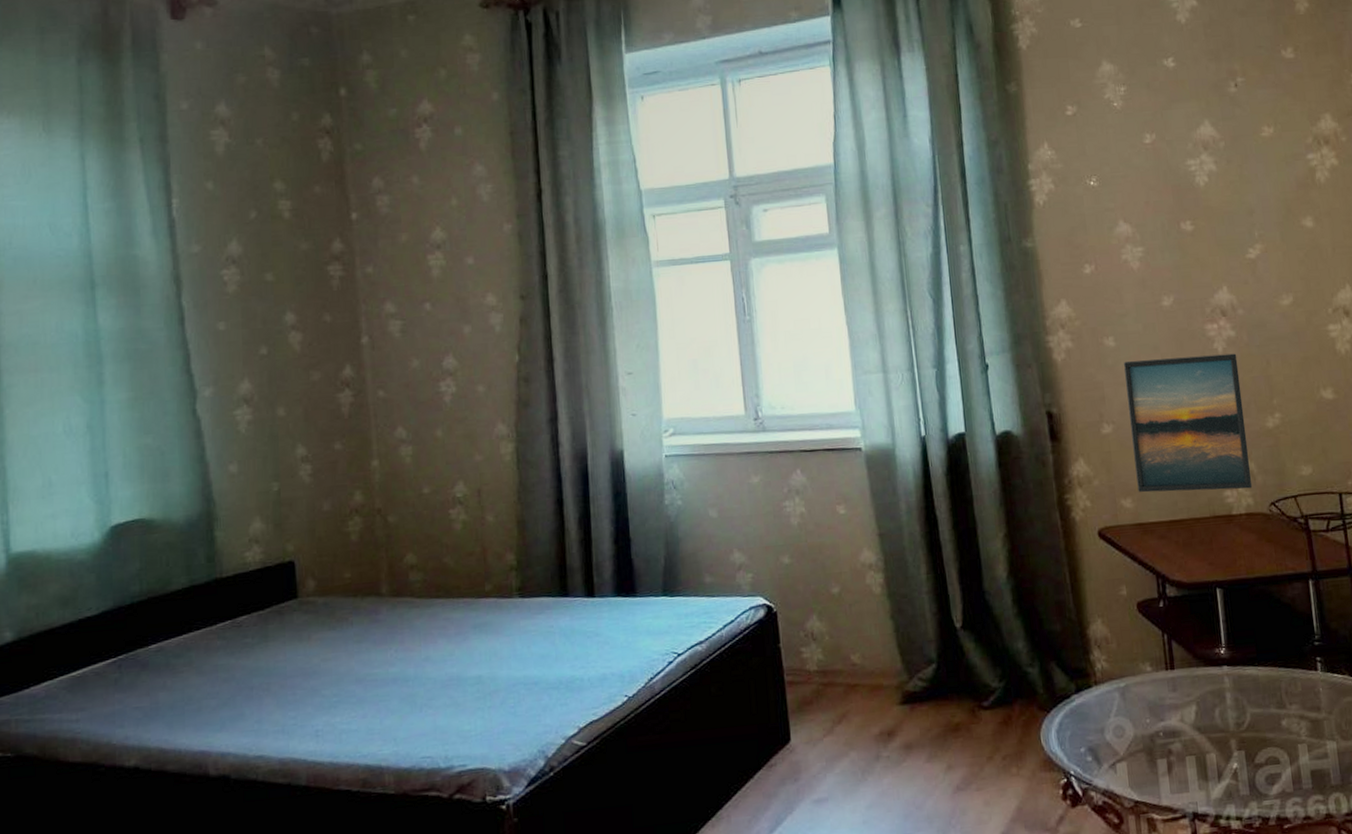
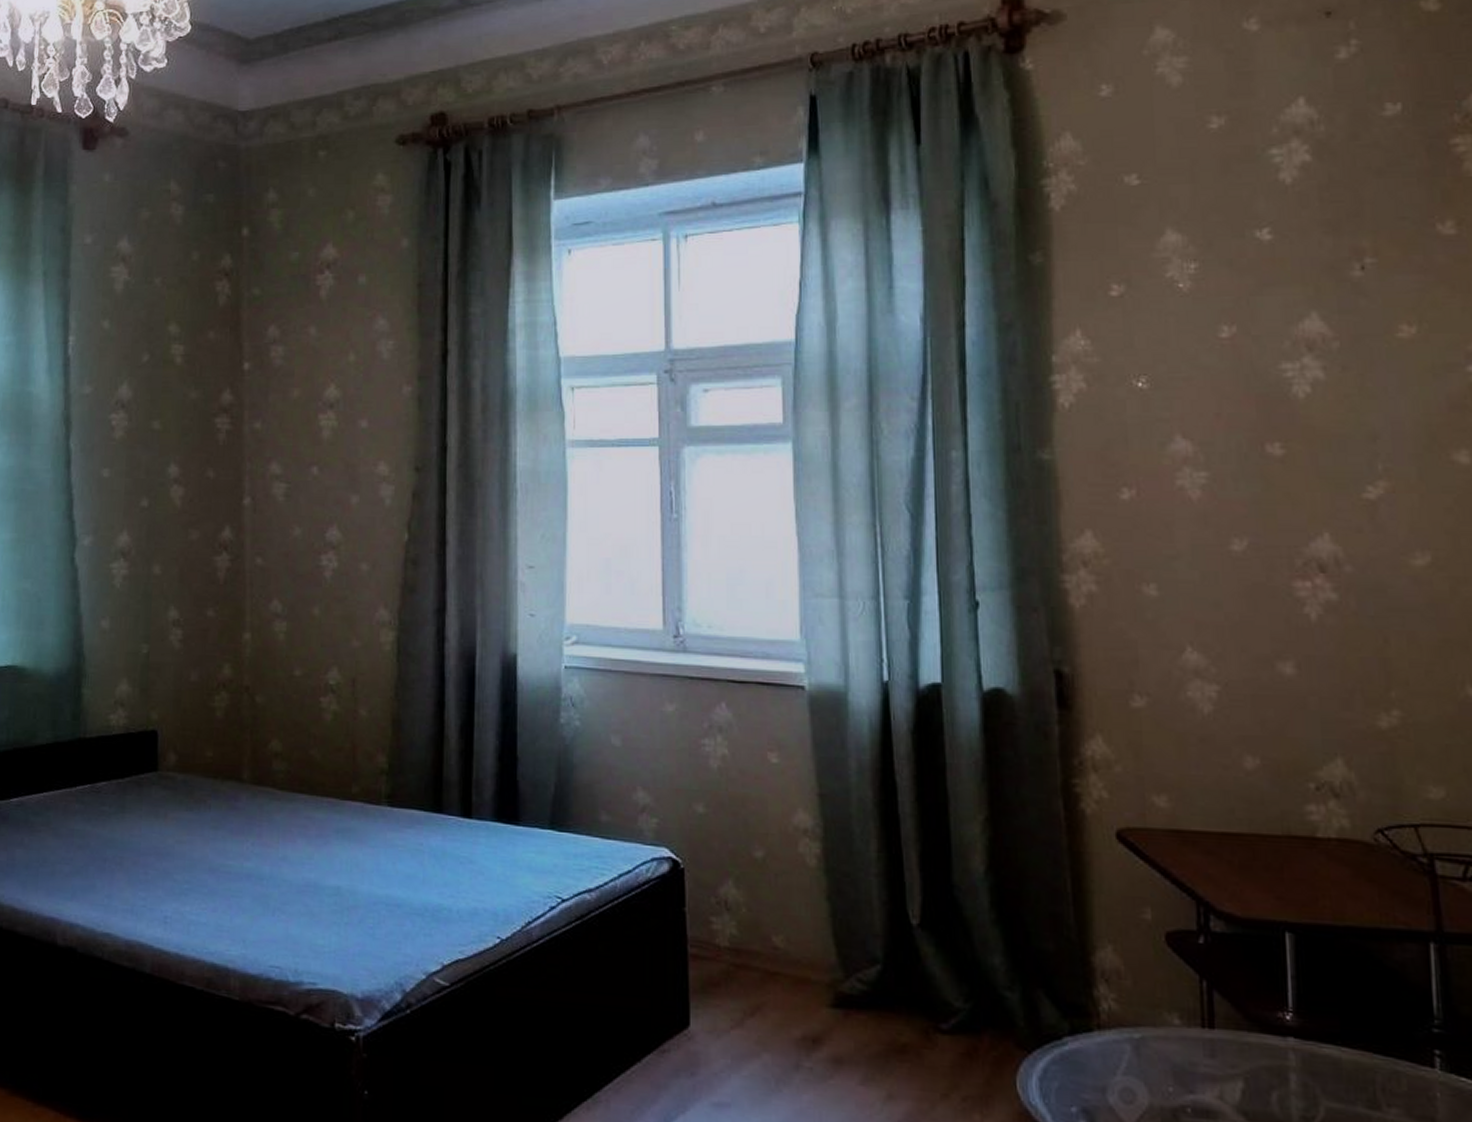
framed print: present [1124,353,1253,493] -> none [1169,617,1350,806]

